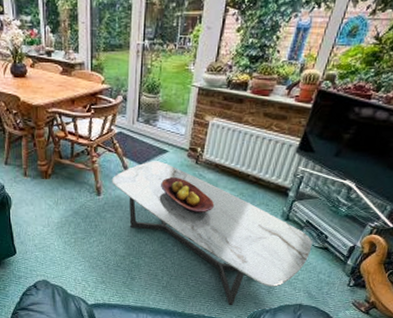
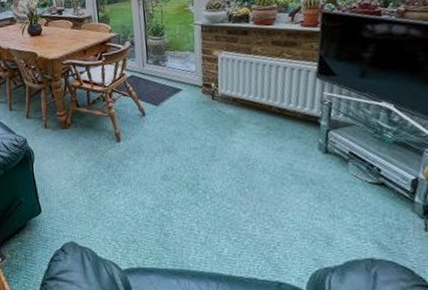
coffee table: present [111,161,313,306] -> none [129,100,366,265]
fruit bowl: present [161,177,215,213] -> none [180,116,241,154]

